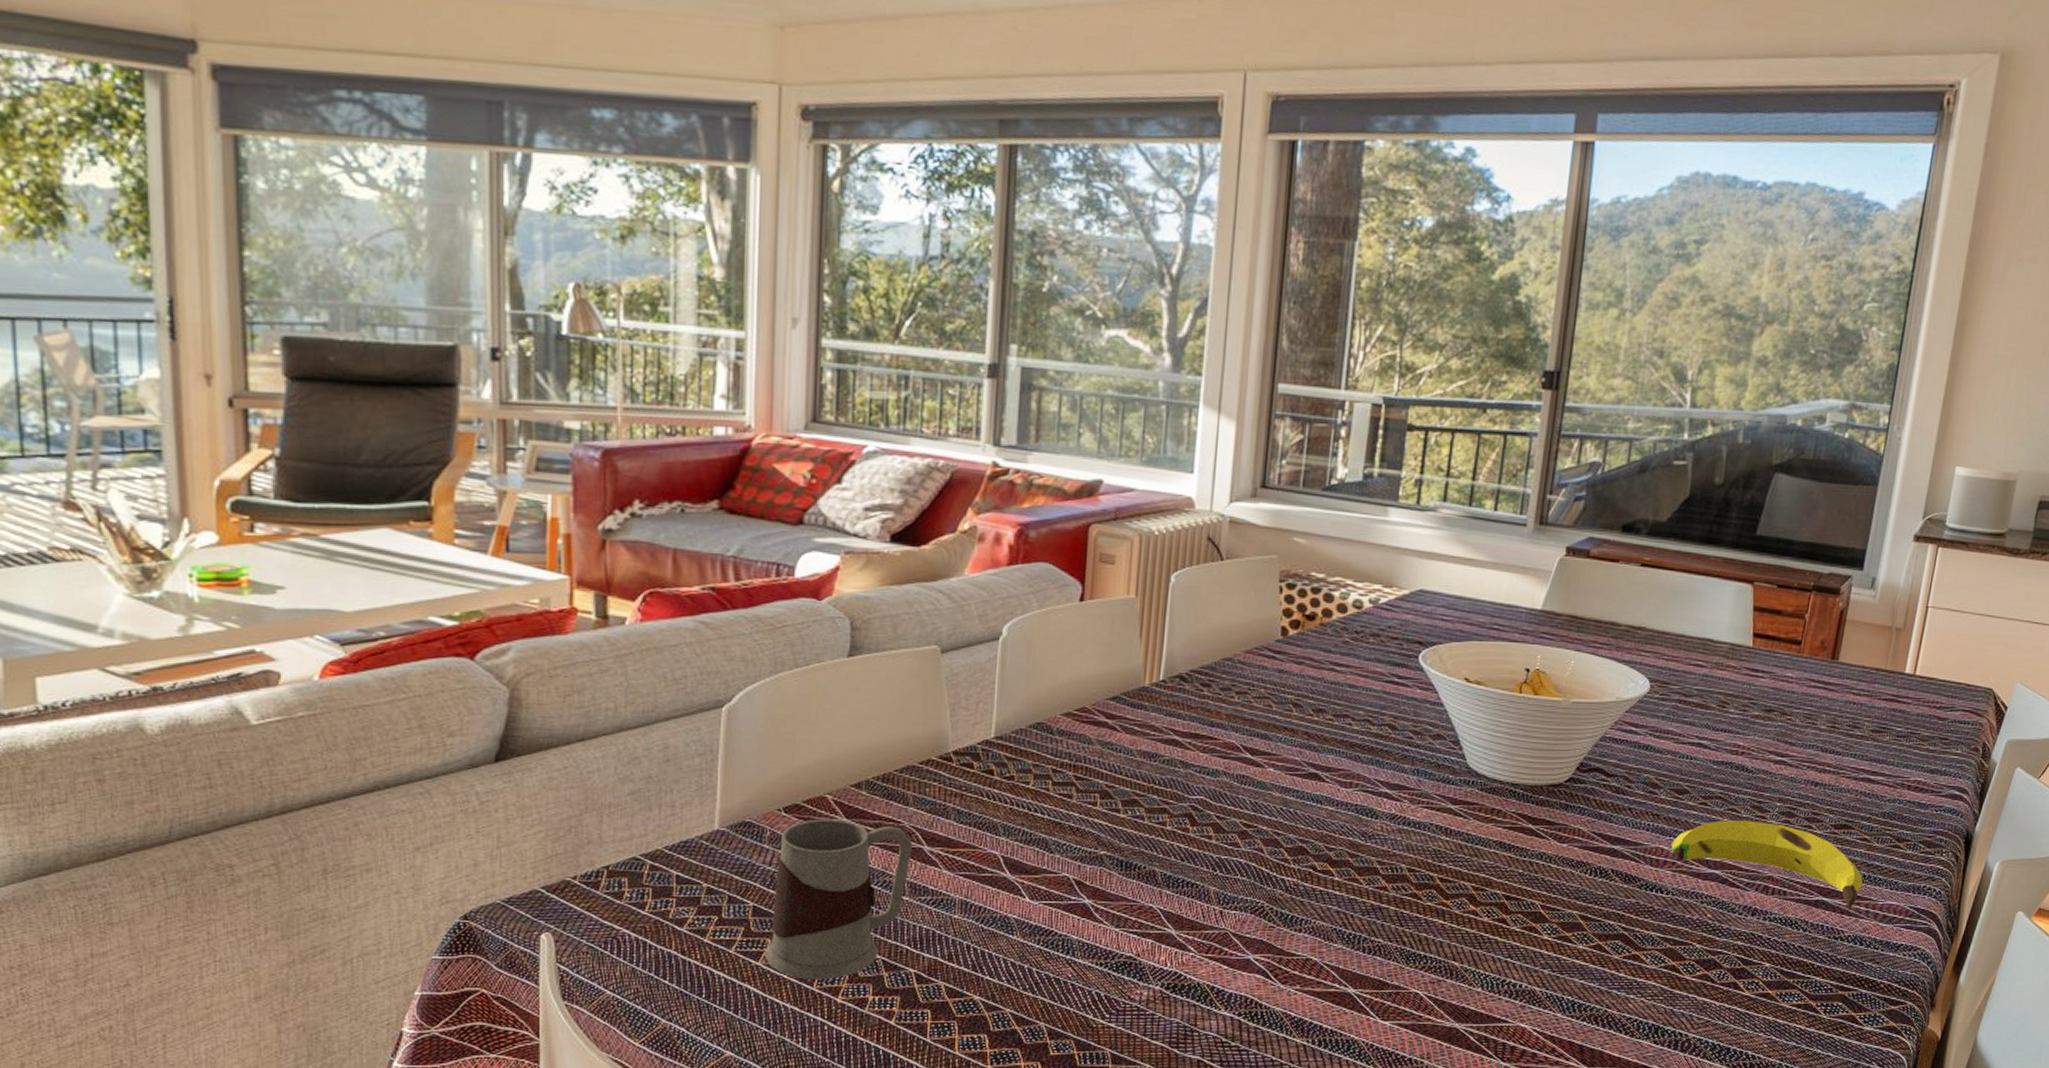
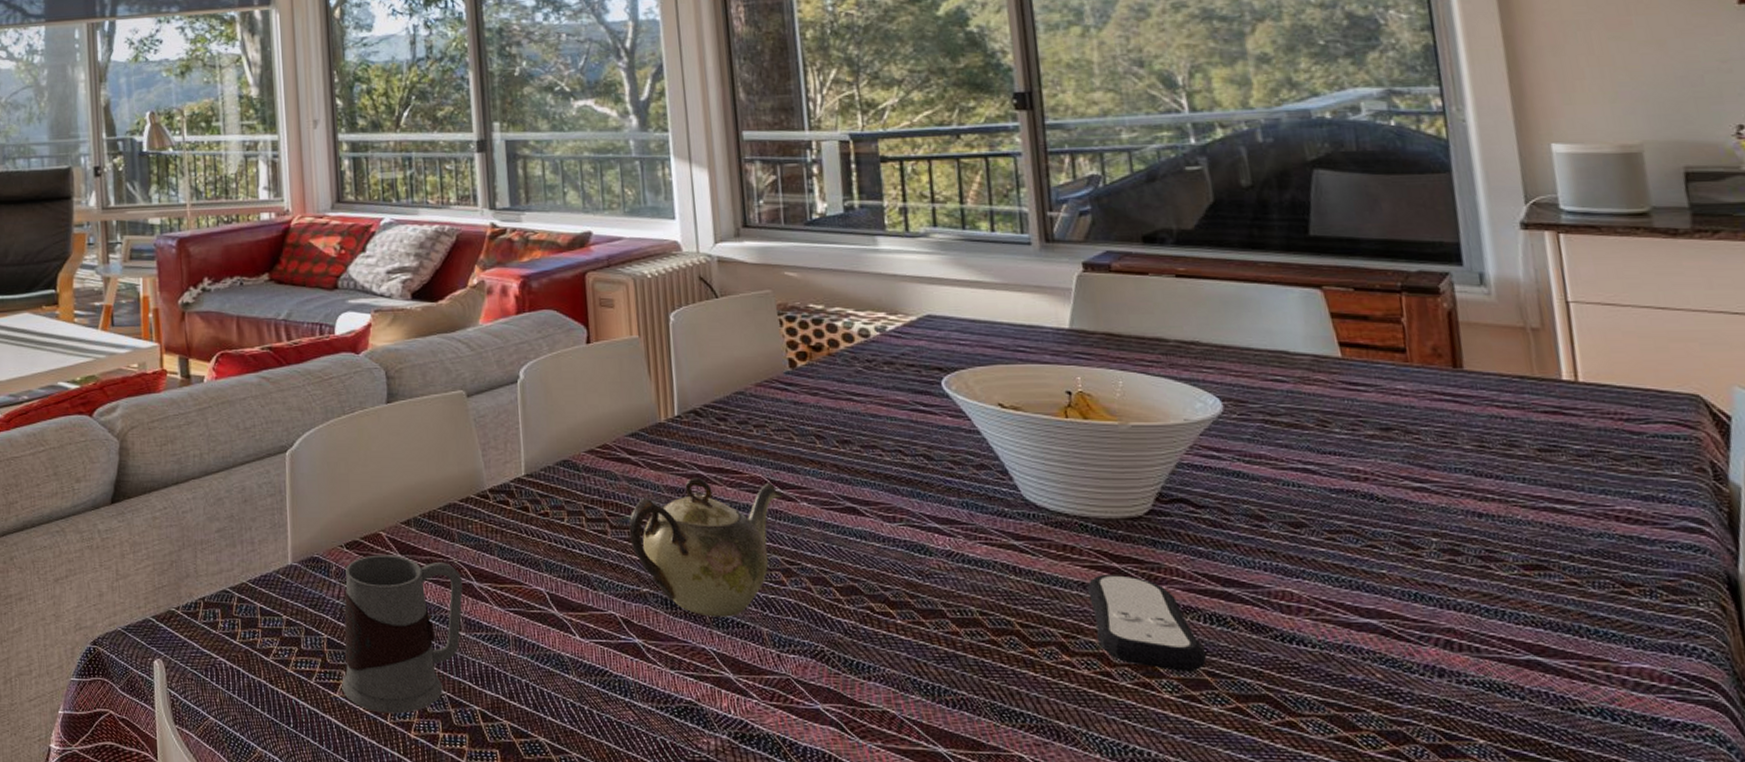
teapot: none [1095,743,1253,878] -> present [628,478,783,617]
remote control: none [1501,835,1585,917] -> present [1087,575,1207,672]
banana: present [1671,820,1863,909] -> none [1301,559,1590,672]

